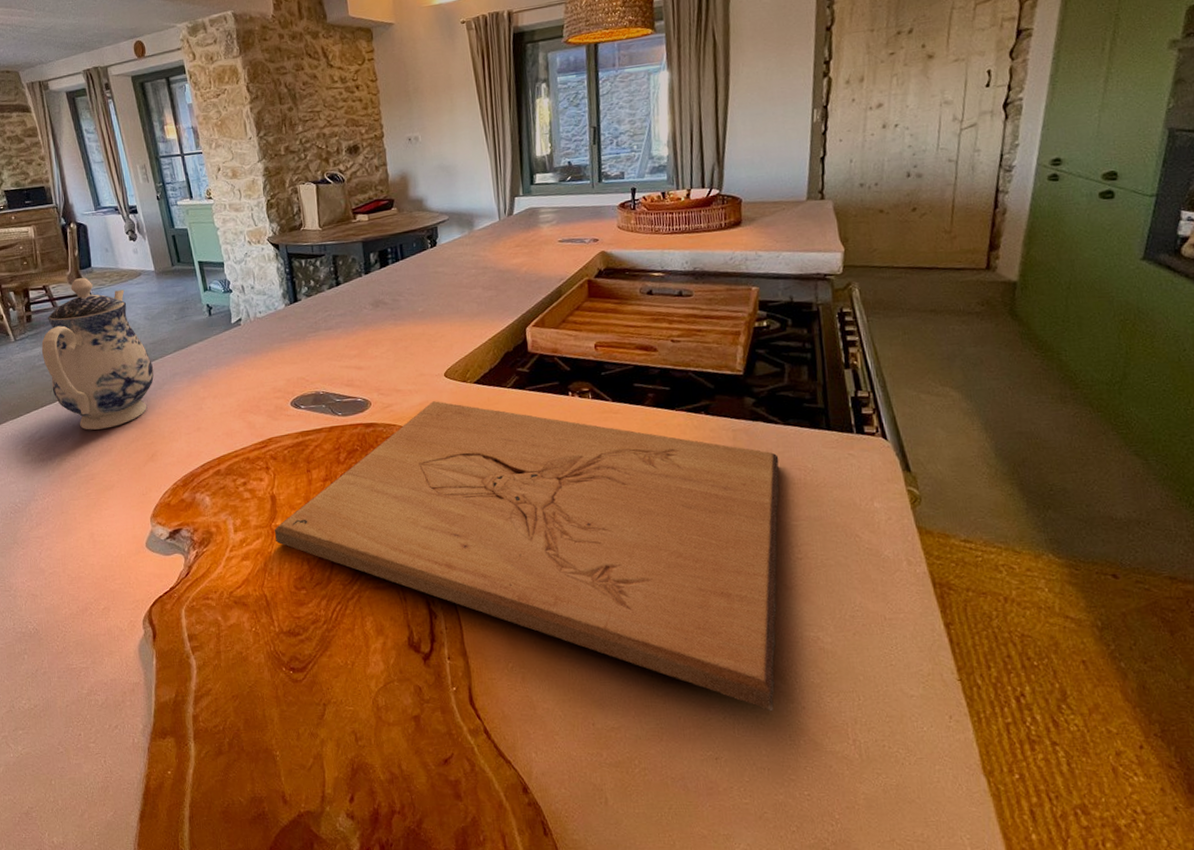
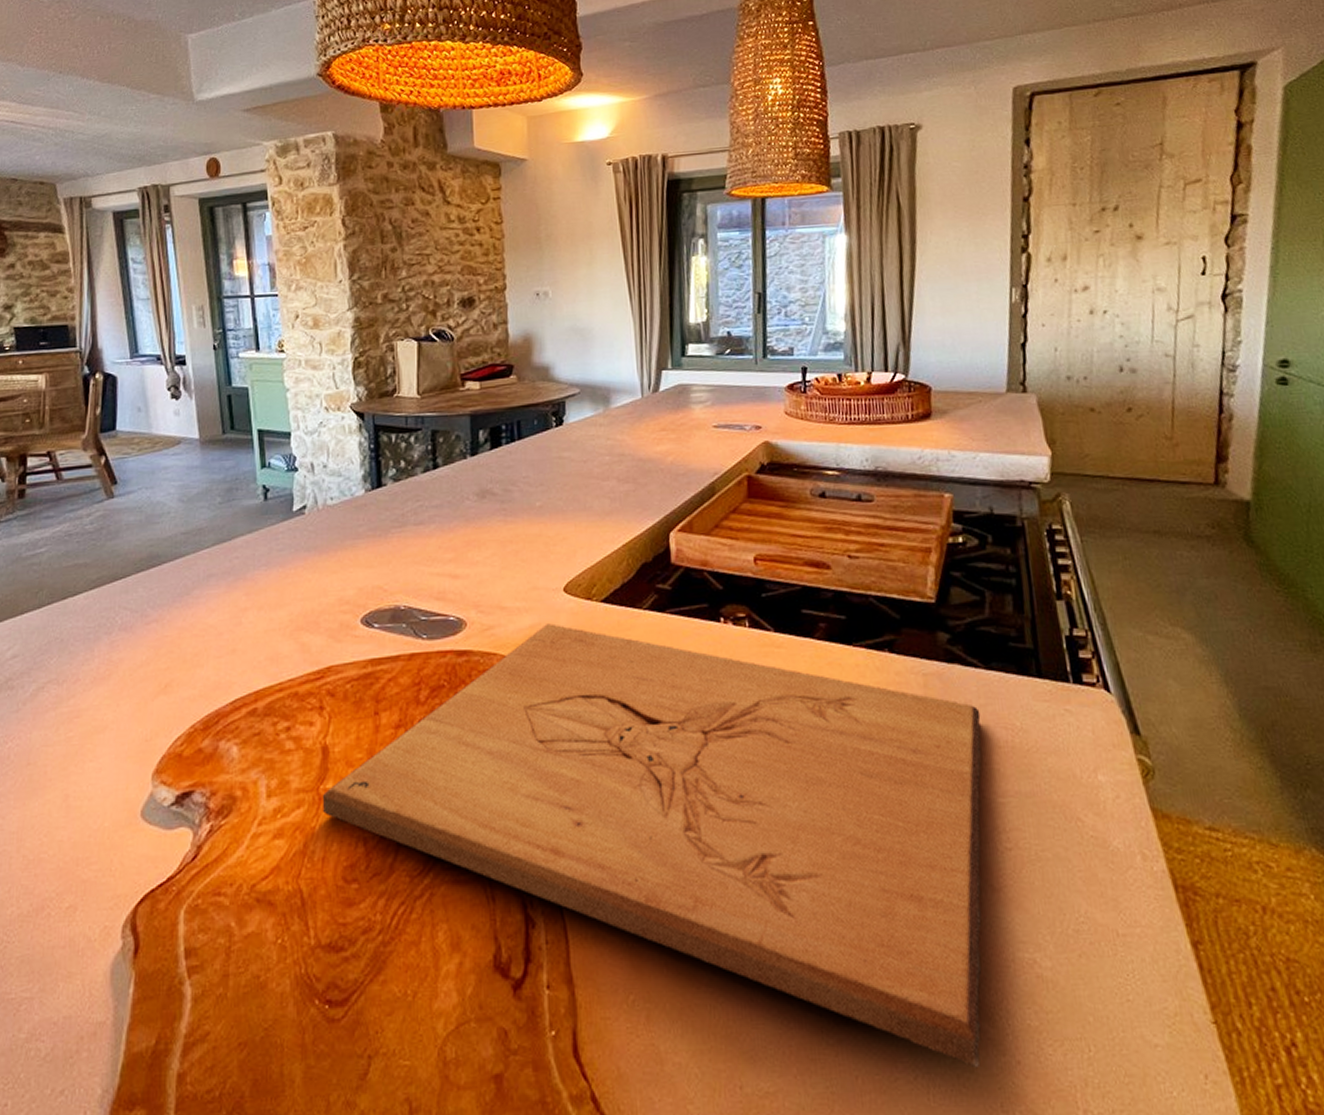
teapot: present [41,277,154,430] -> none [32,443,183,648]

